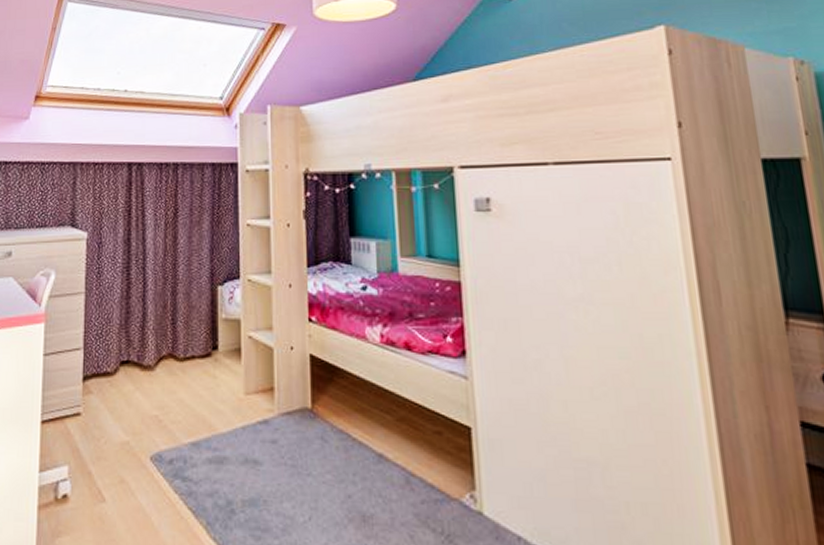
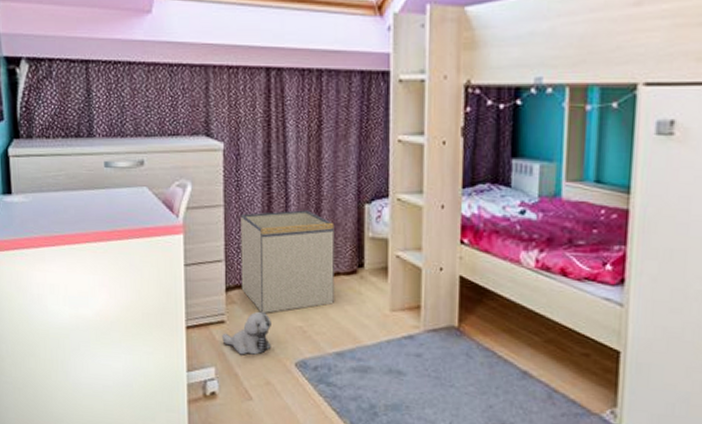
plush toy: none [77,400,127,450] -> present [222,311,271,355]
storage bin: none [98,294,190,402] -> present [240,210,335,313]

